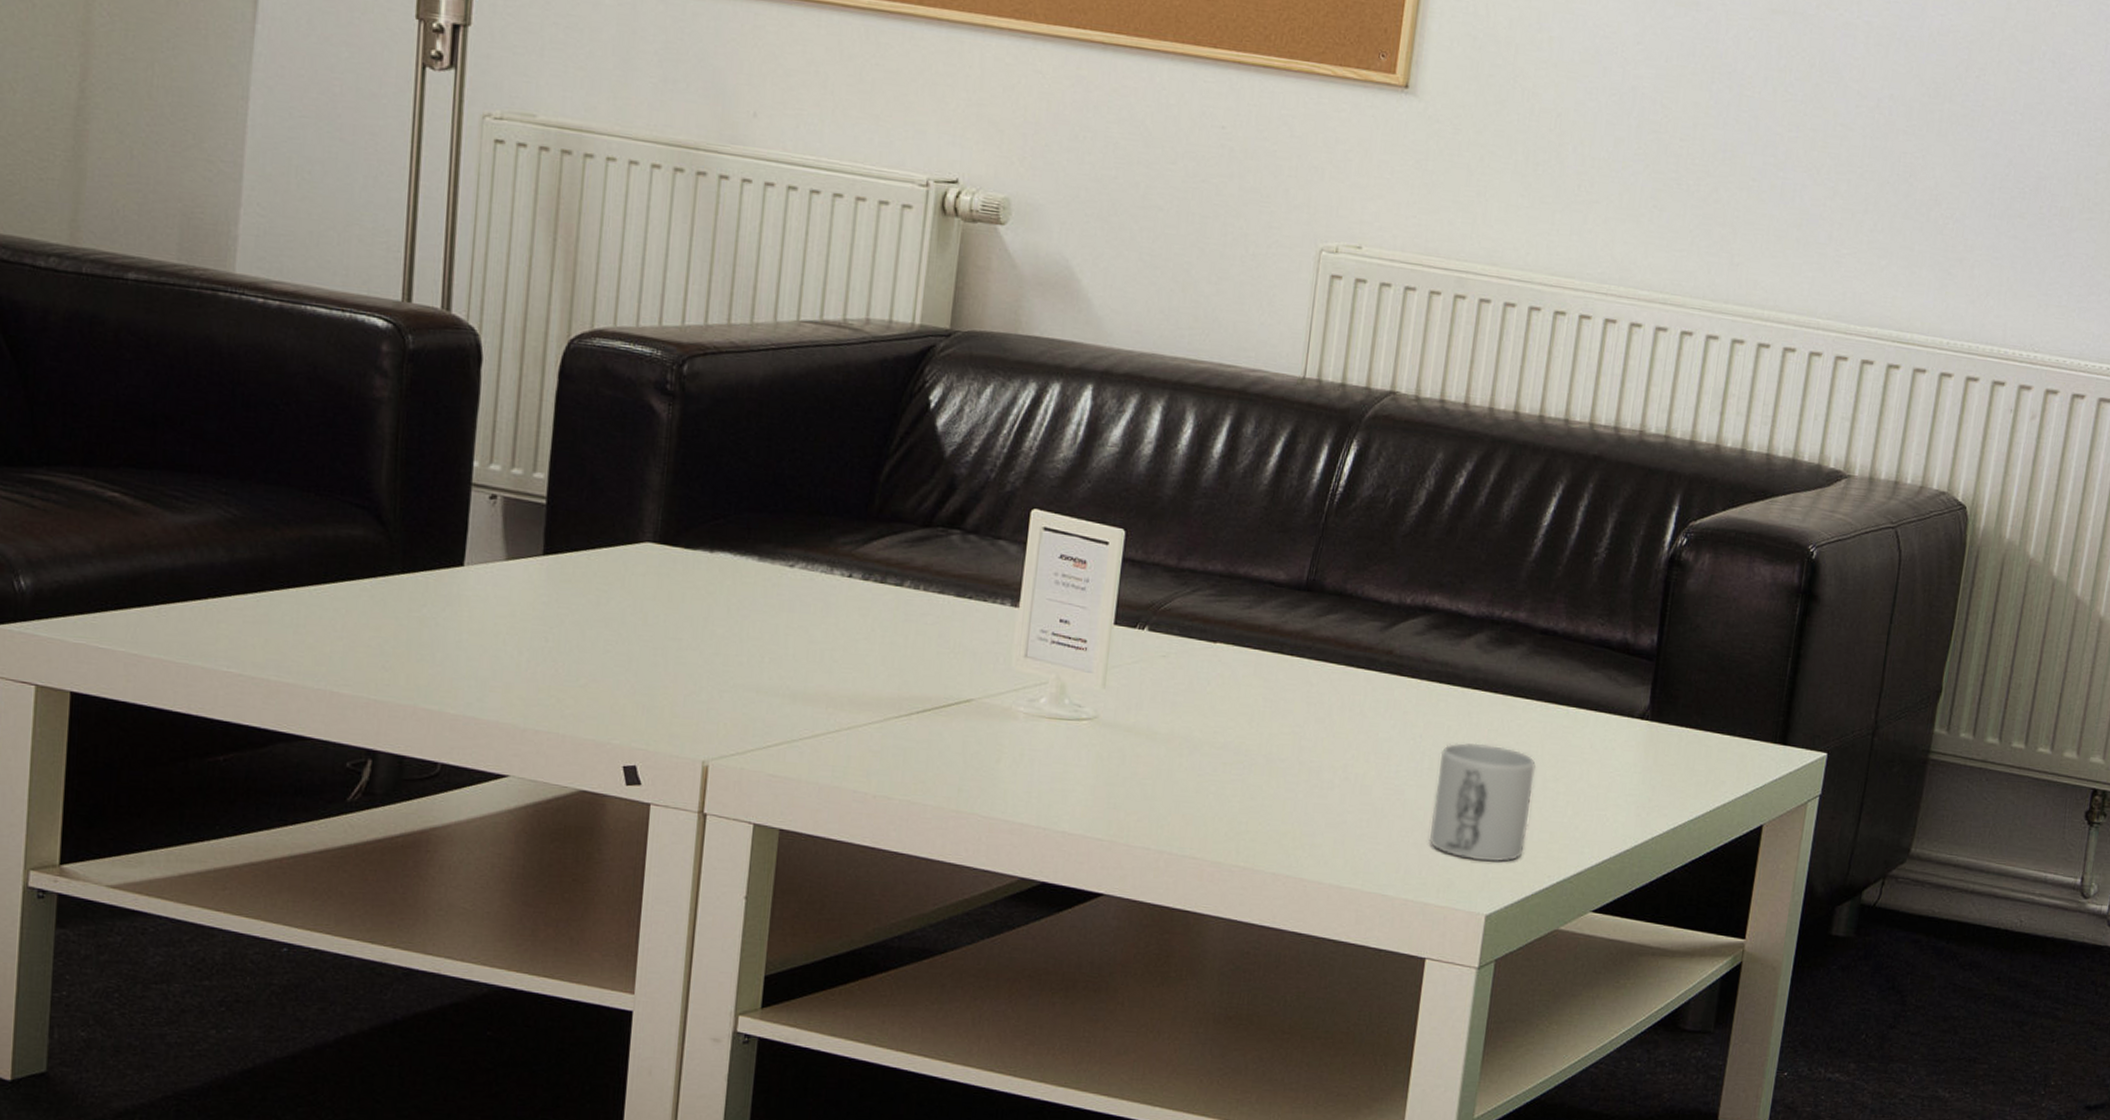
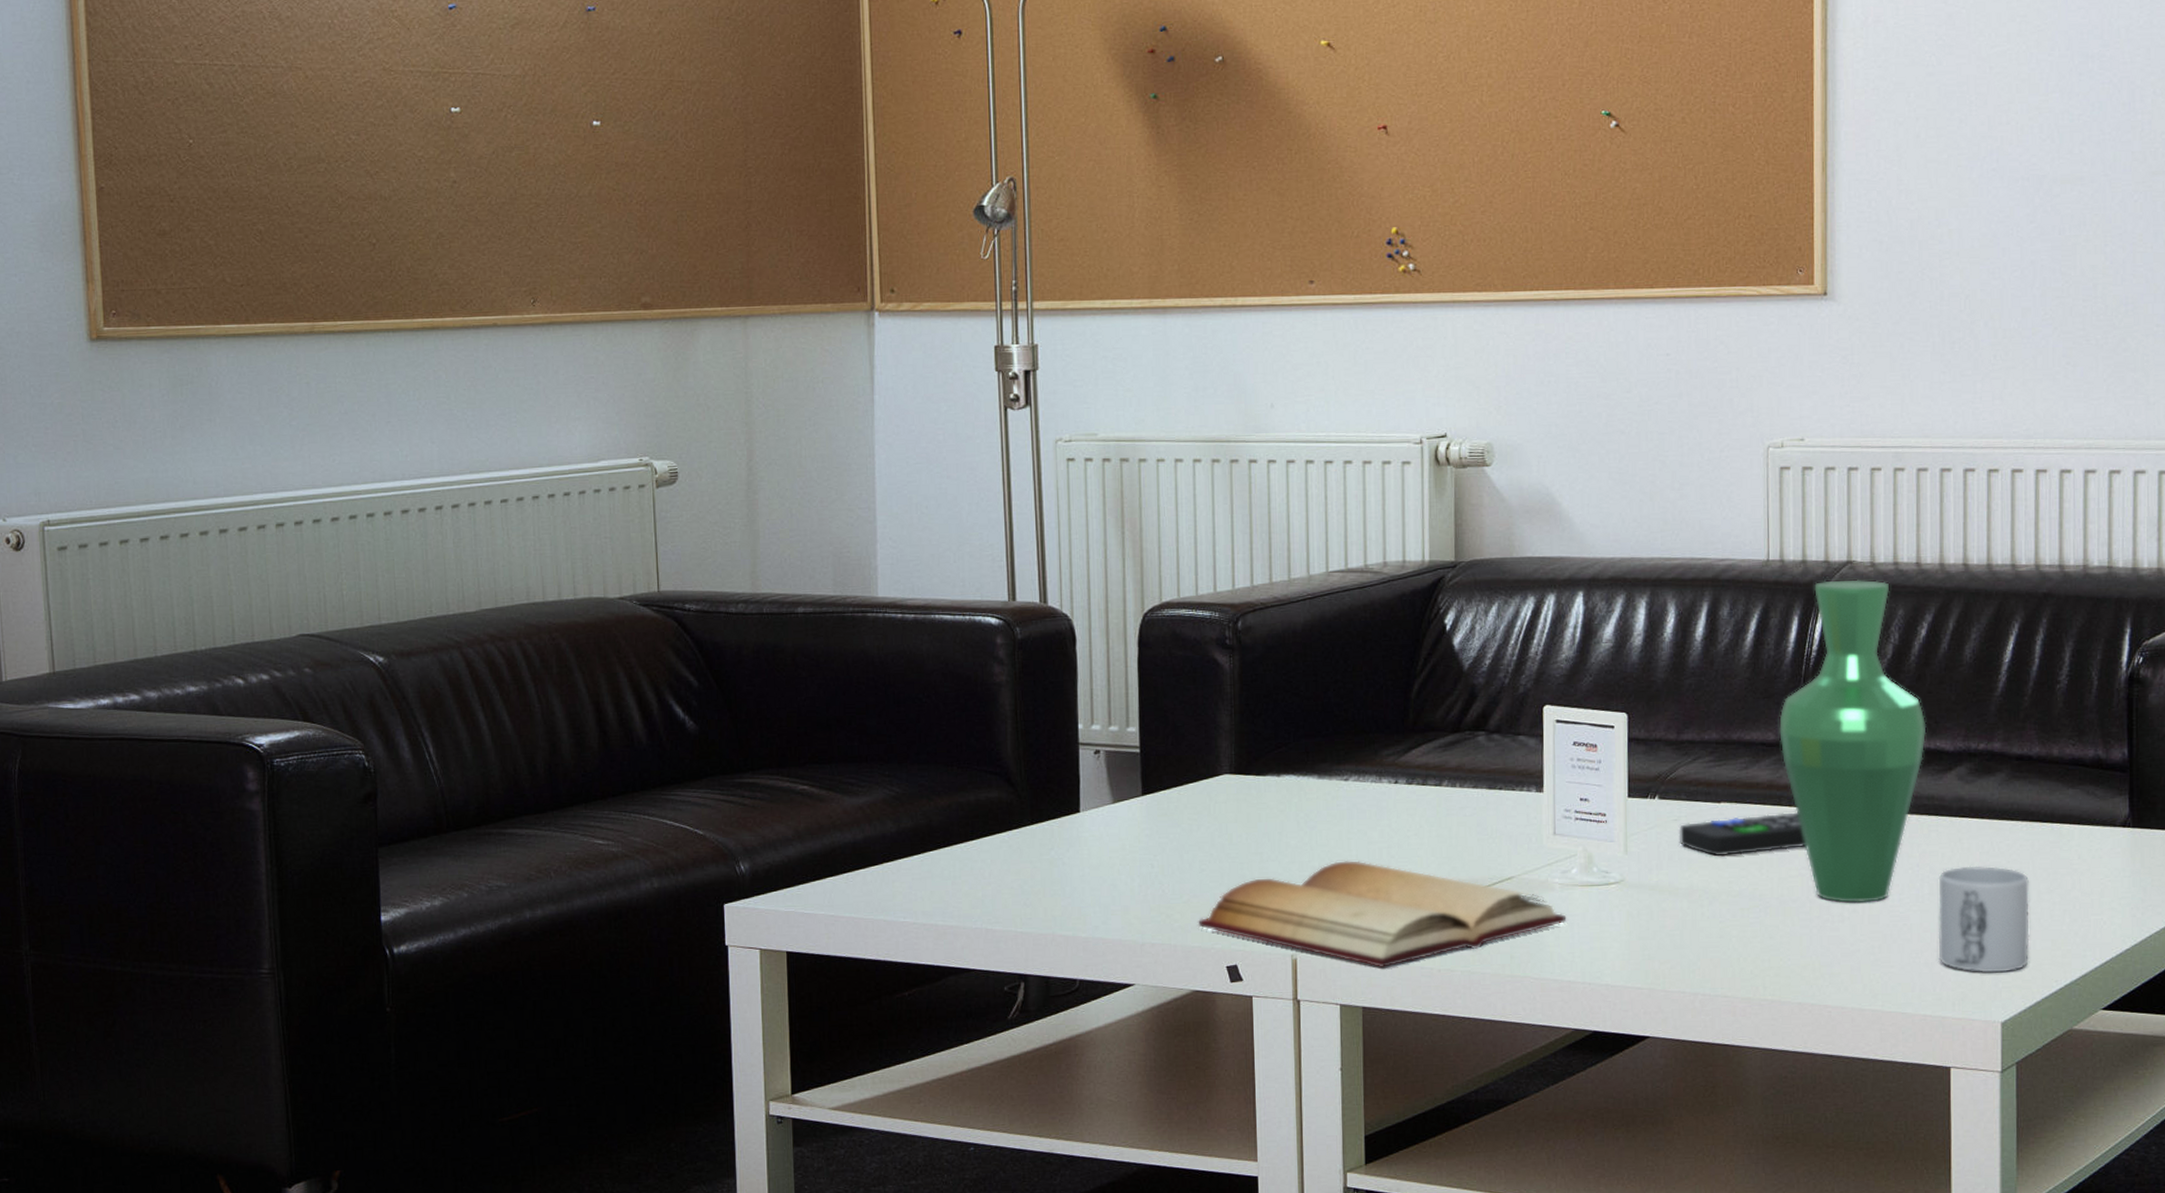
bible: none [594,659,1028,788] -> present [1198,860,1567,968]
remote control: none [1165,661,1304,704] -> present [1680,811,1806,857]
vase: none [1290,410,1451,772] -> present [1779,579,1927,903]

